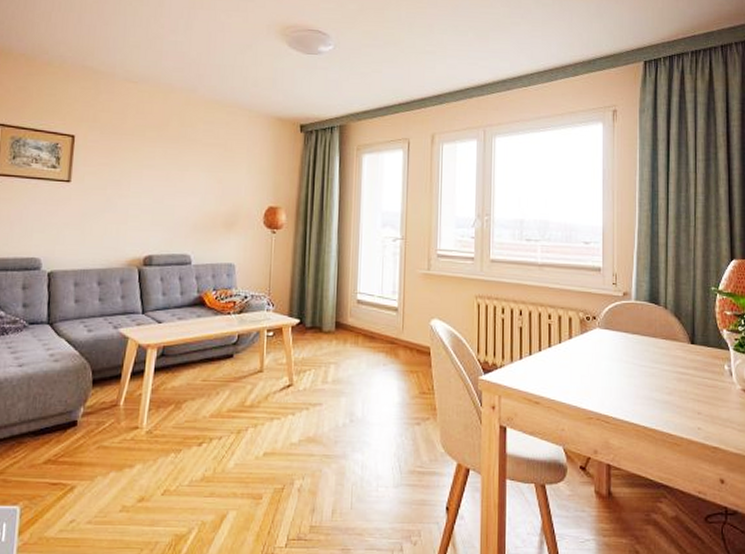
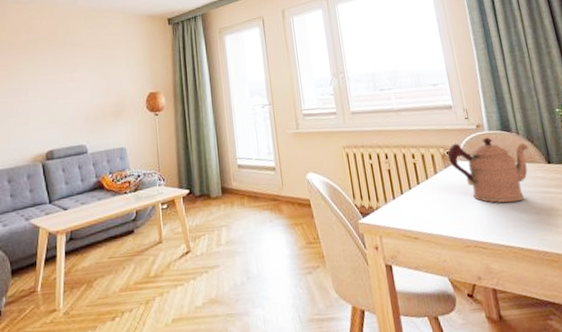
coffeepot: none [586,307,675,379] -> present [447,137,529,203]

